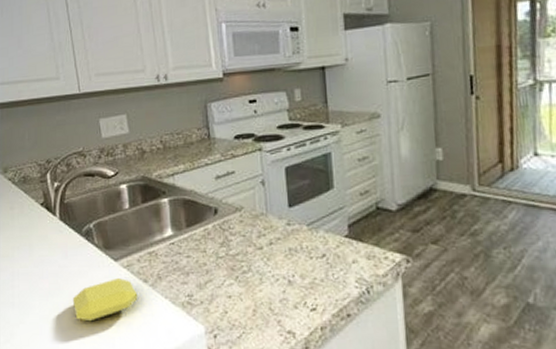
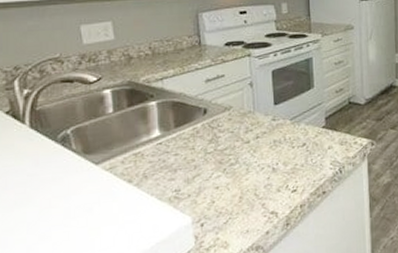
soap bar: present [72,278,138,322] -> none [44,181,121,228]

